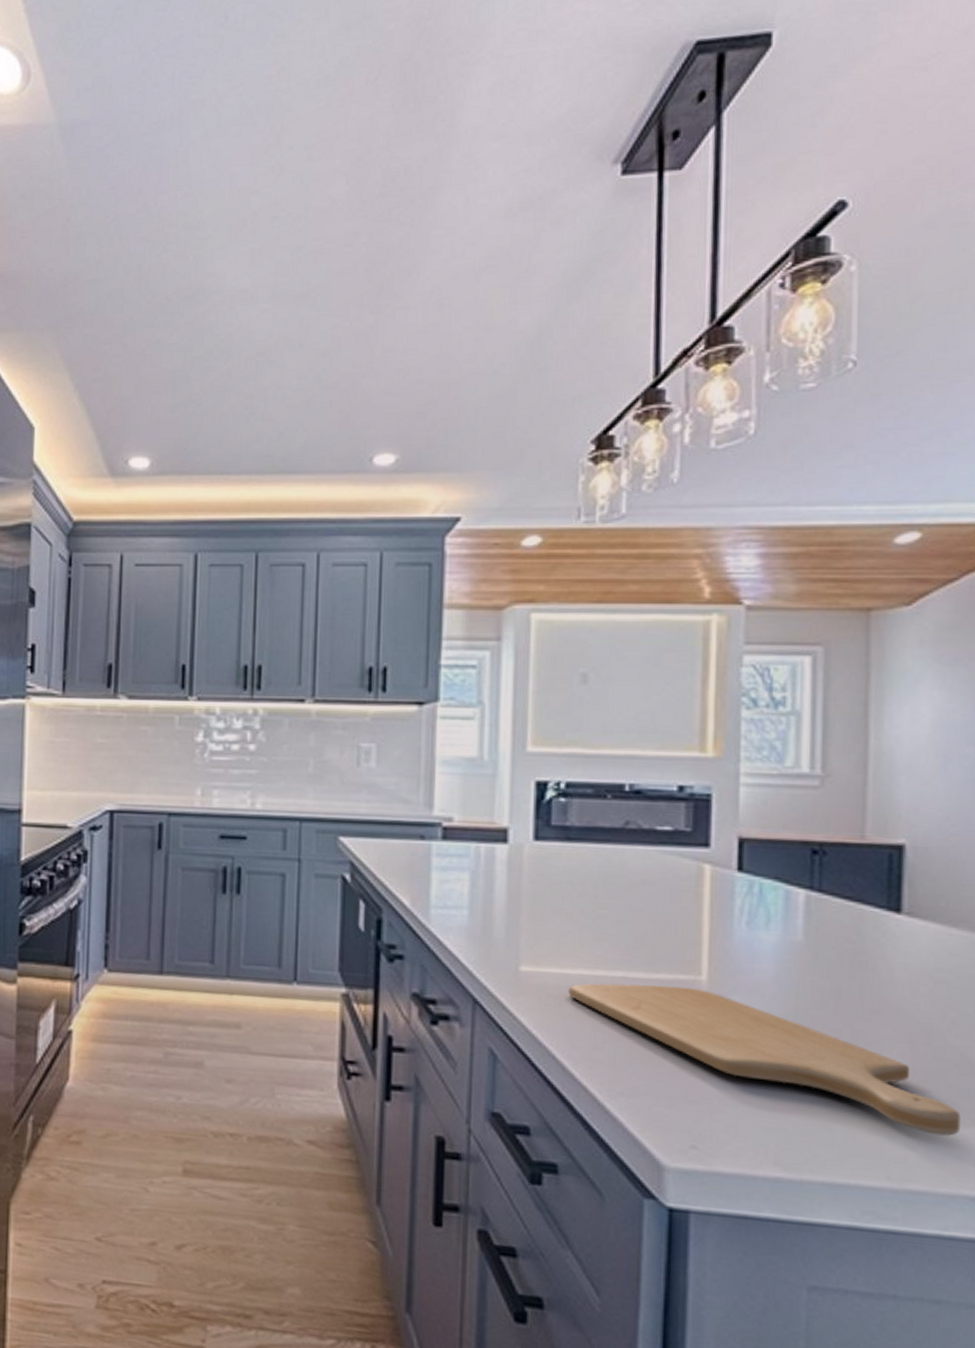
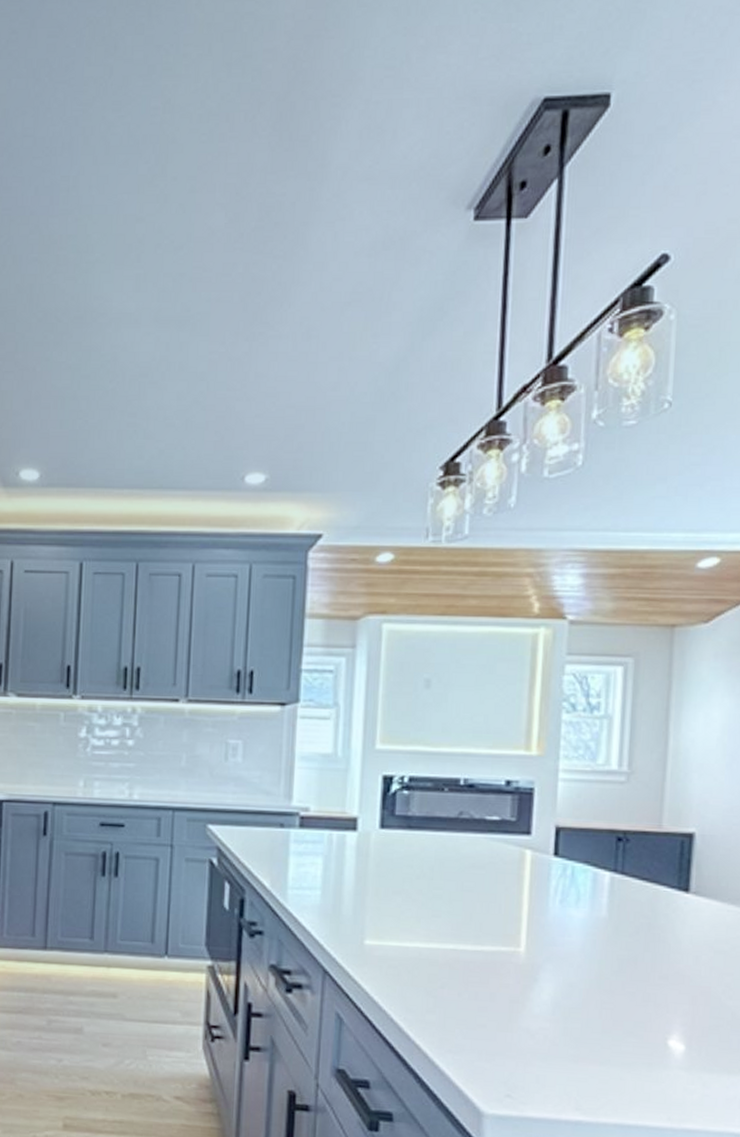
chopping board: present [568,983,961,1136] -> none [406,955,731,1083]

